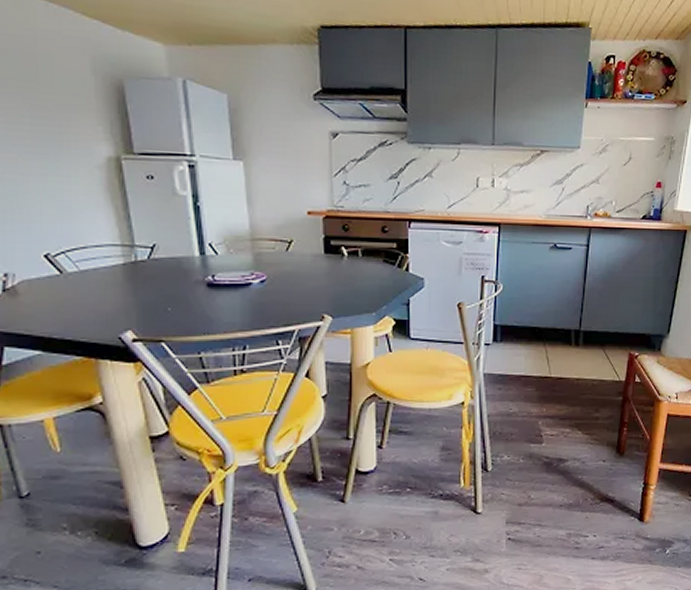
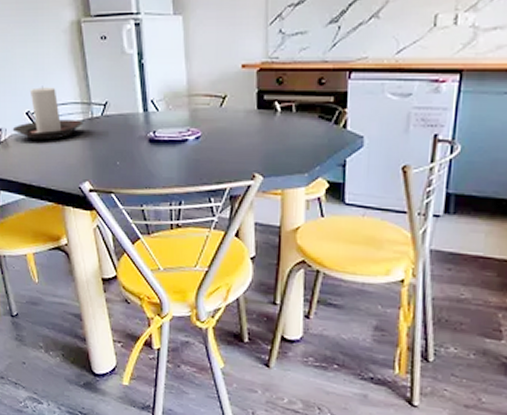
candle holder: none [23,225,125,287] -> present [12,86,84,141]

